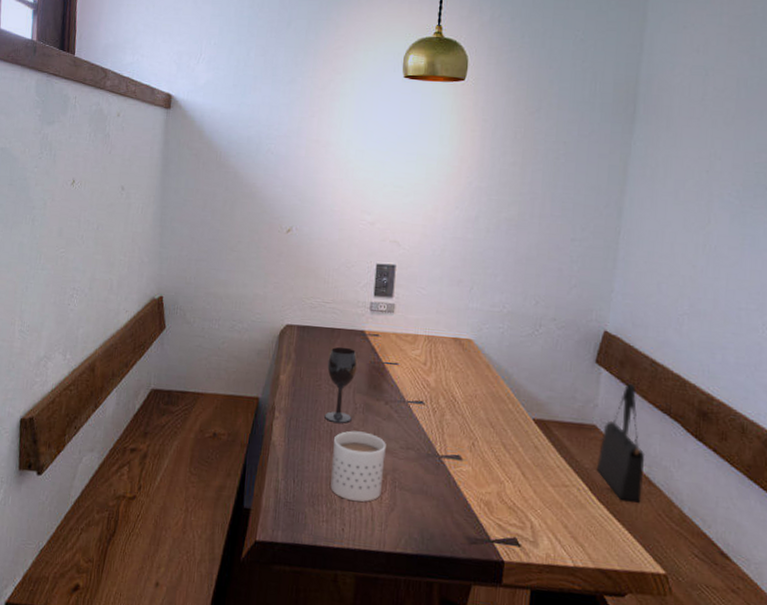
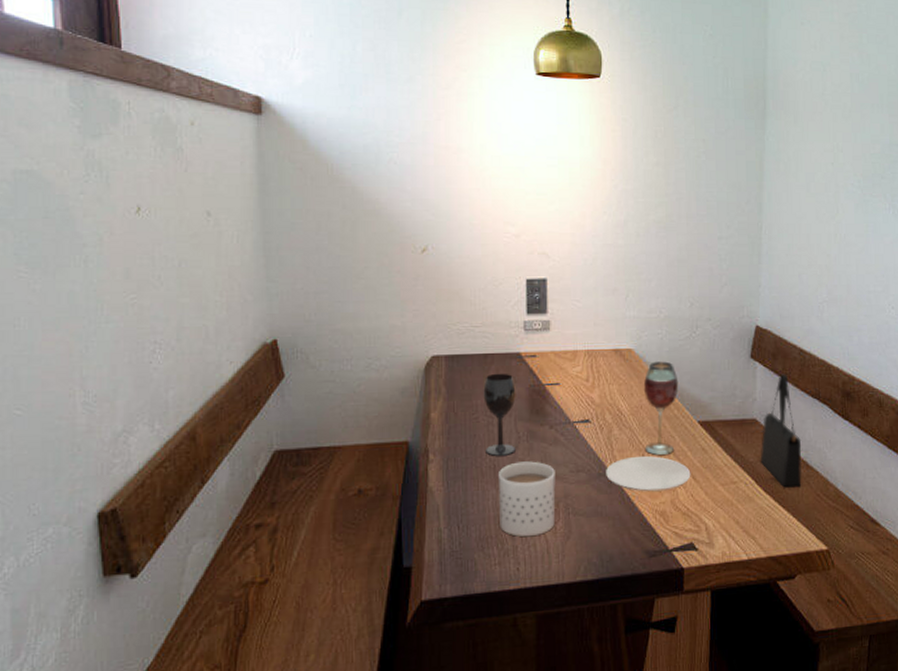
plate: none [434,443,521,482] -> present [606,455,691,492]
wineglass: none [476,354,516,447] -> present [643,361,679,455]

